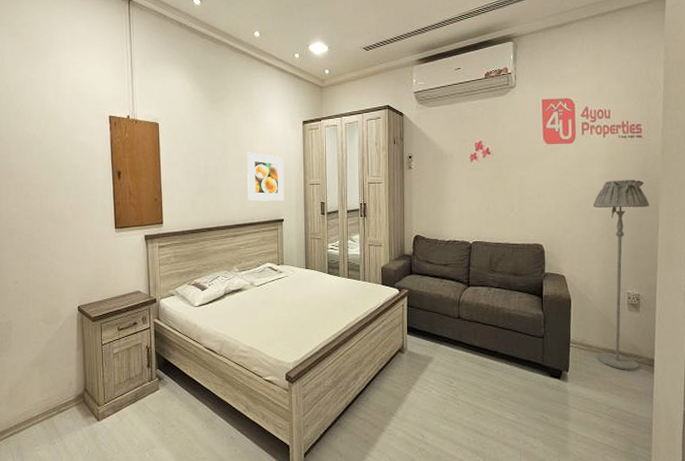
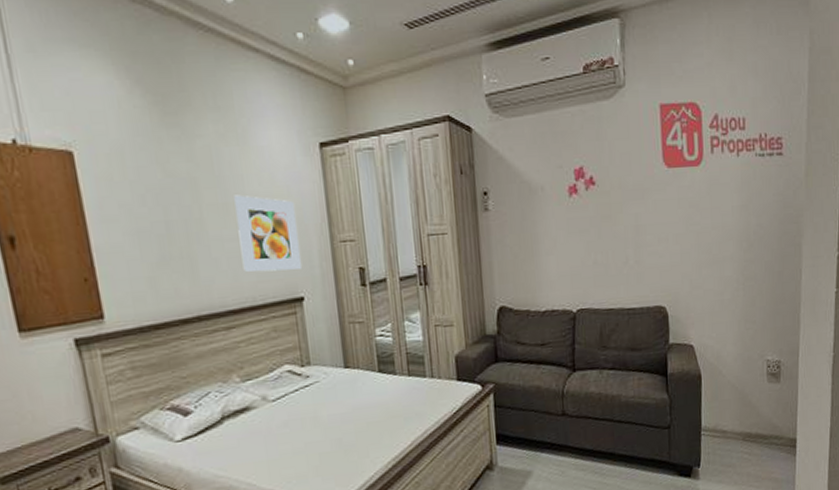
floor lamp: present [592,180,650,370] -> none [725,212,792,456]

